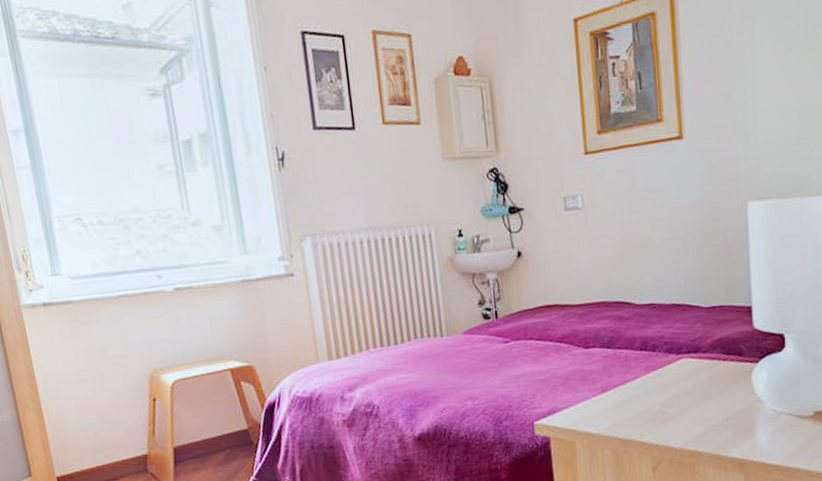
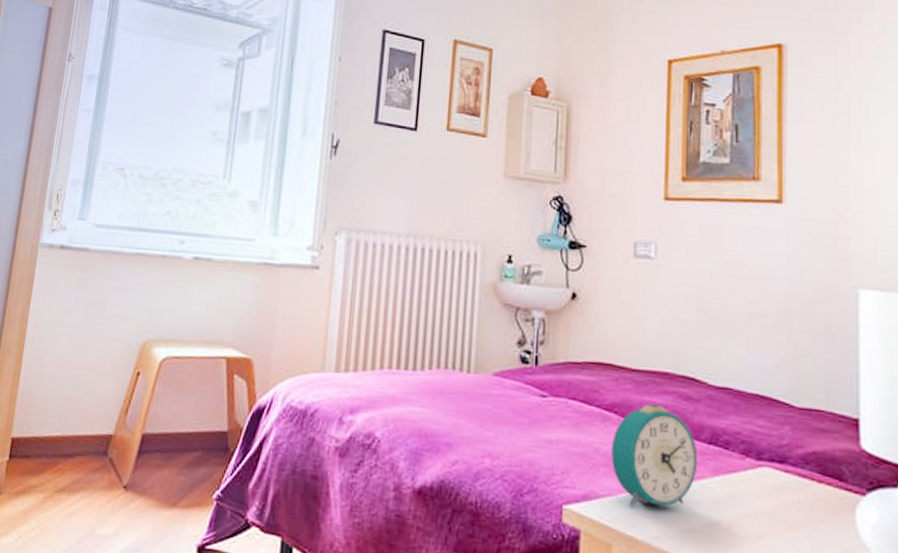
alarm clock: none [565,328,634,412] -> present [611,403,698,508]

